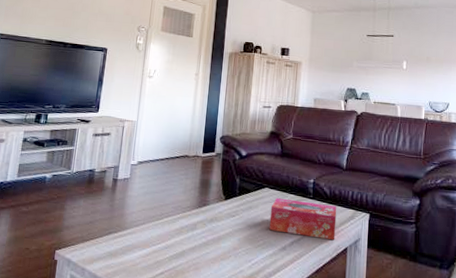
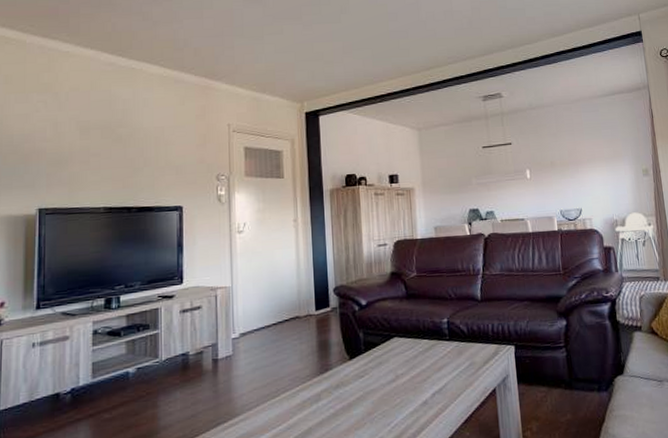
tissue box: present [269,198,337,241] -> none [403,344,481,385]

